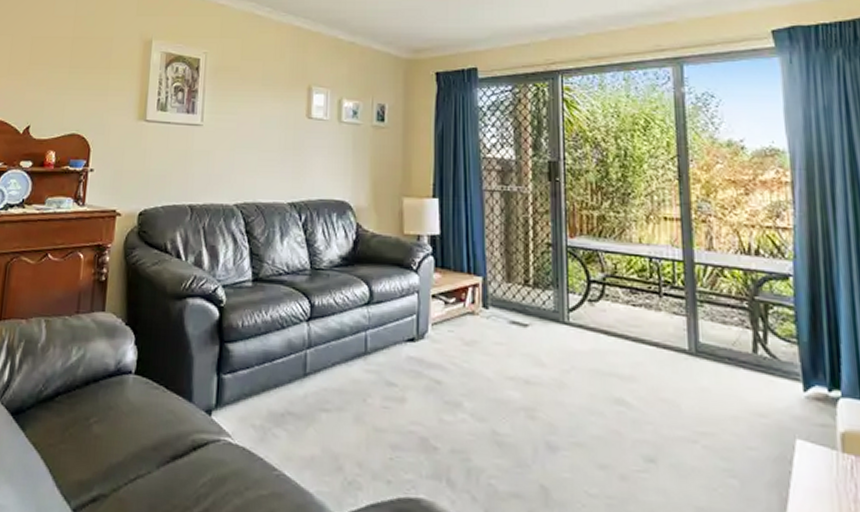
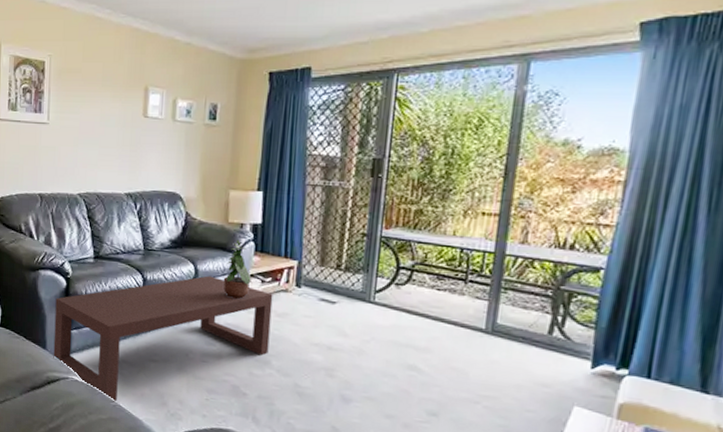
coffee table: none [201,298,459,470] -> present [53,275,273,402]
potted plant: none [402,254,435,325] -> present [223,239,253,299]

